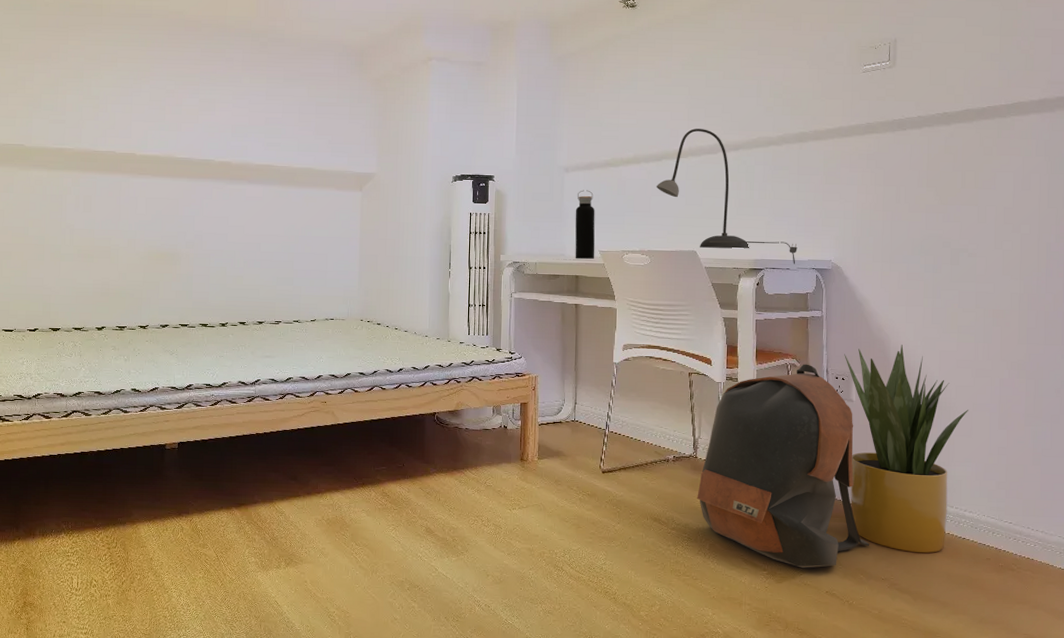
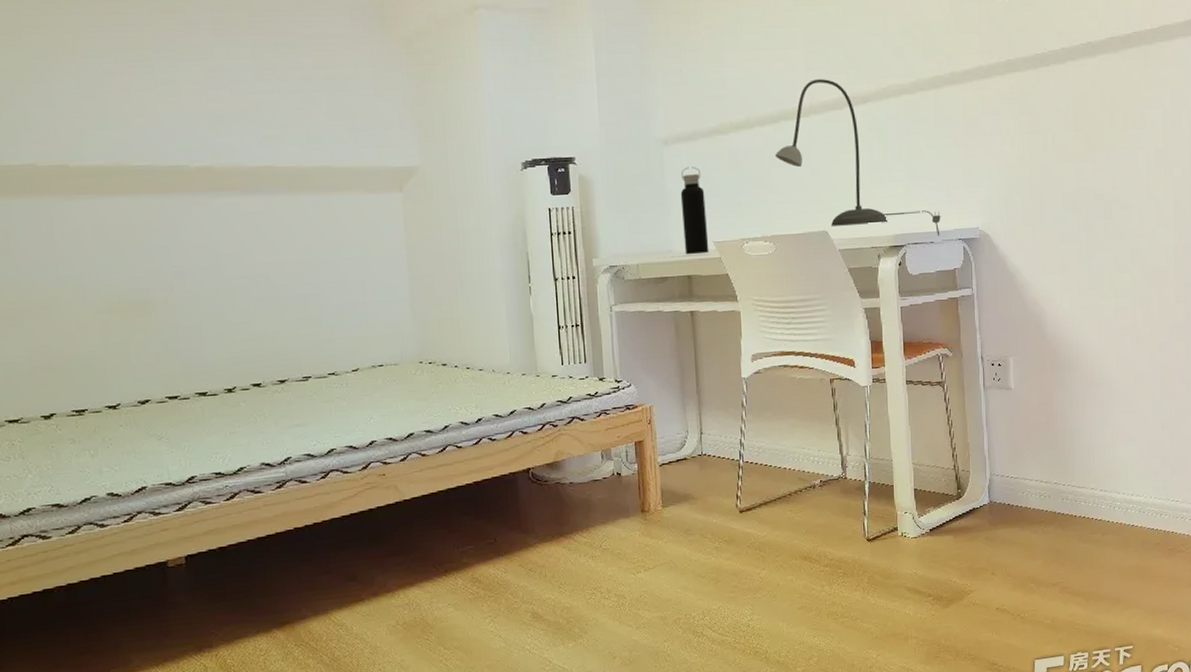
backpack: present [697,364,869,568] -> none [850,352,1038,587]
planter: present [844,345,968,554] -> none [999,318,1130,550]

